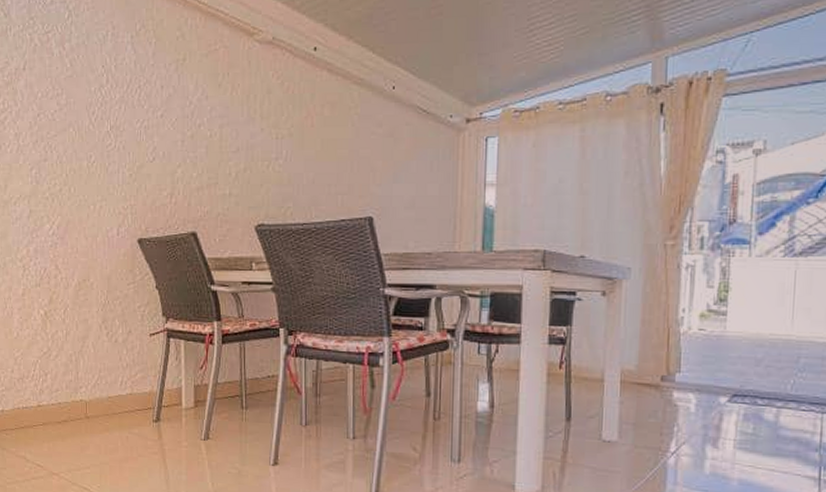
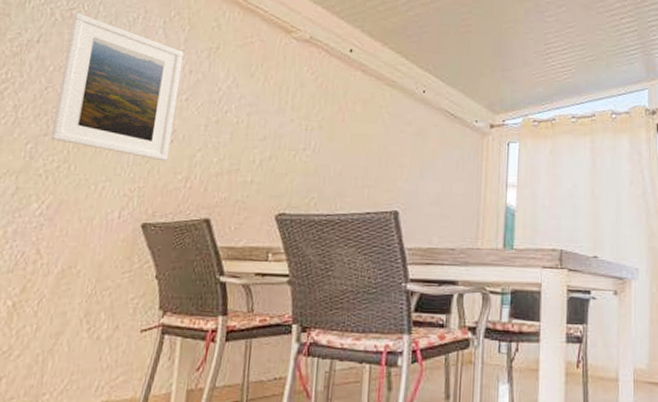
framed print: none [49,36,154,179] -> present [51,13,184,161]

